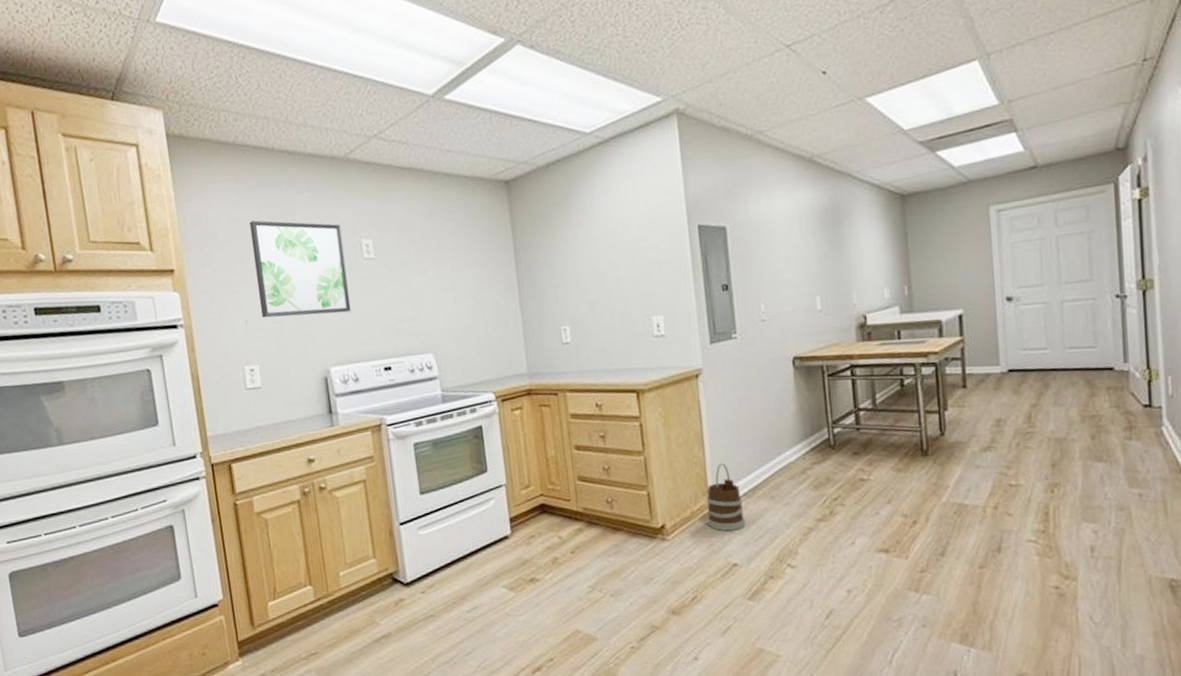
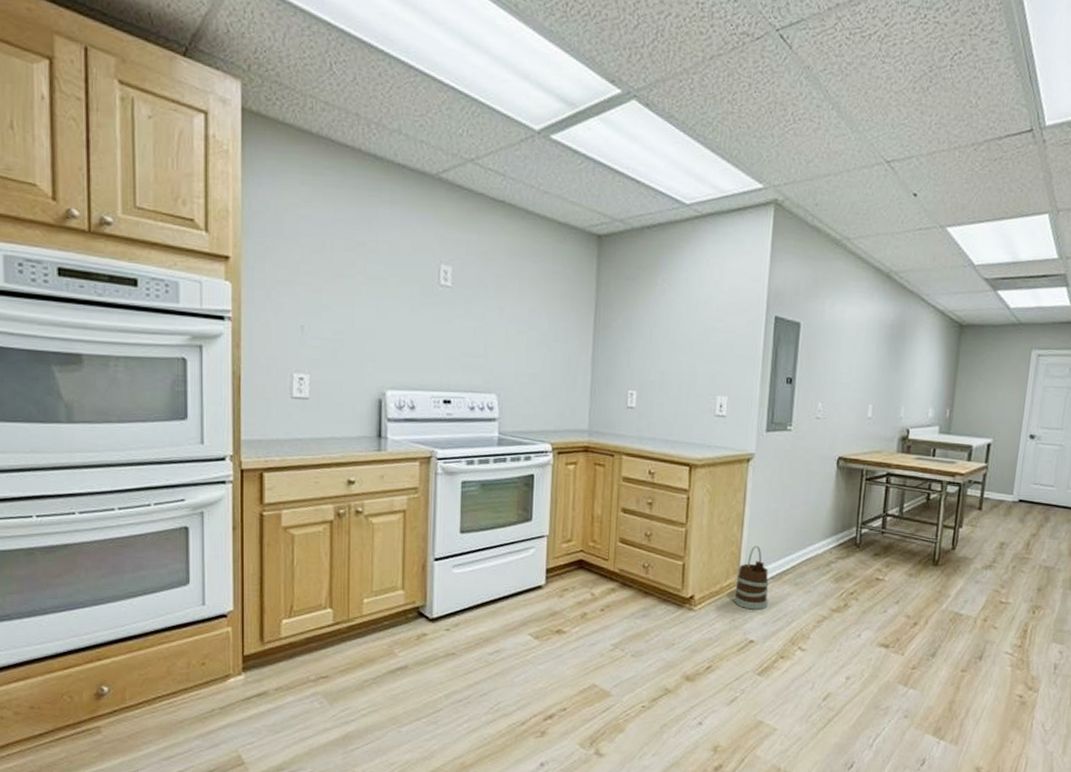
wall art: present [250,220,351,318] -> none [320,221,421,337]

